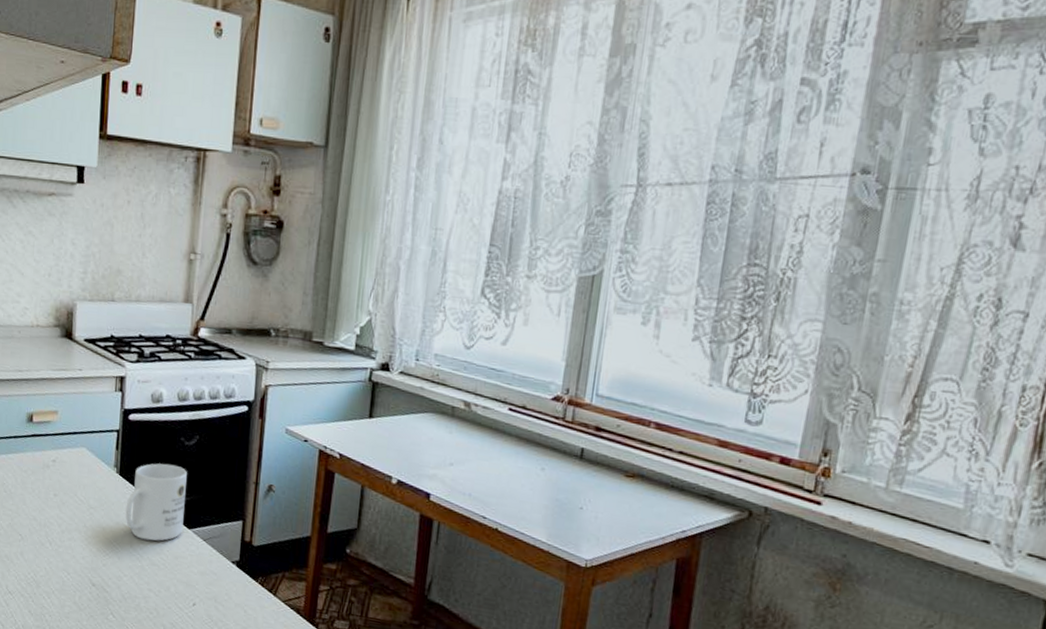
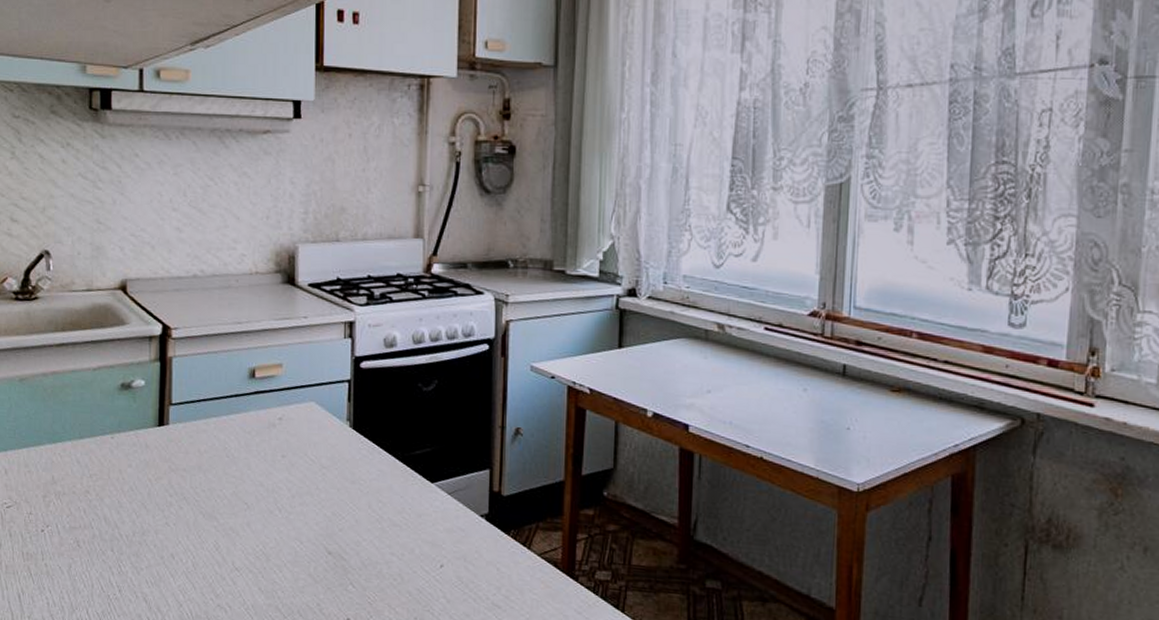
mug: present [125,463,187,541] -> none [361,413,427,499]

